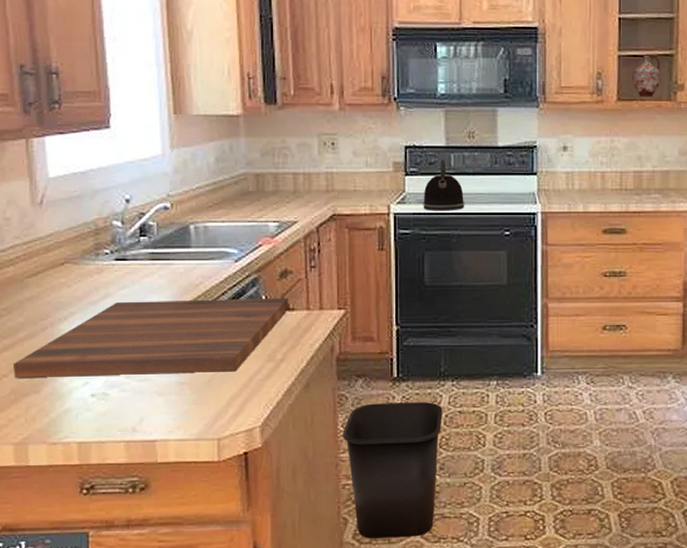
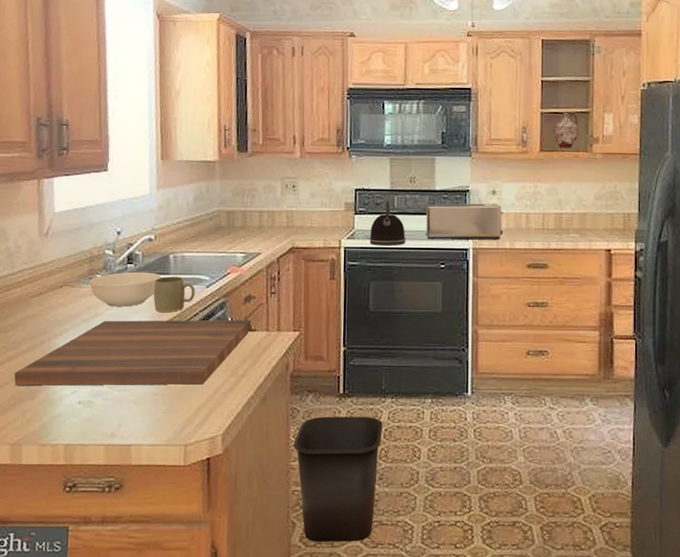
bowl: none [96,245,181,286] -> present [89,272,162,307]
mug: none [172,250,222,291] -> present [153,276,195,312]
toaster: none [486,160,577,204] -> present [425,203,504,240]

